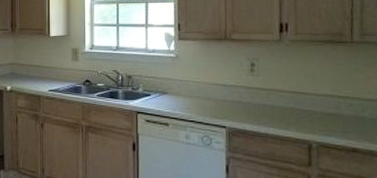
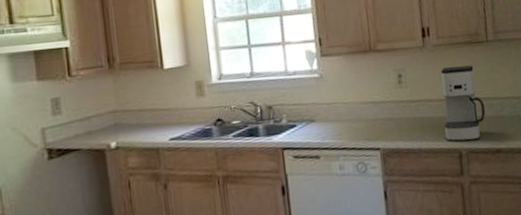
coffee maker: none [294,62,343,135] -> present [441,65,486,142]

